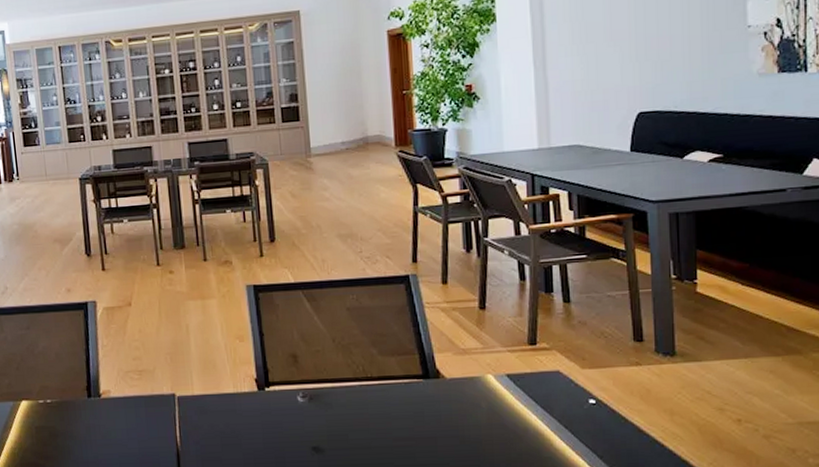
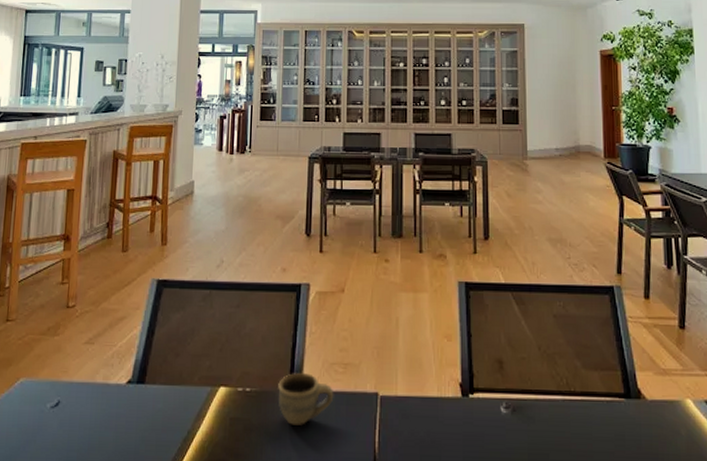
cup: none [77,382,133,428] -> present [278,372,334,426]

